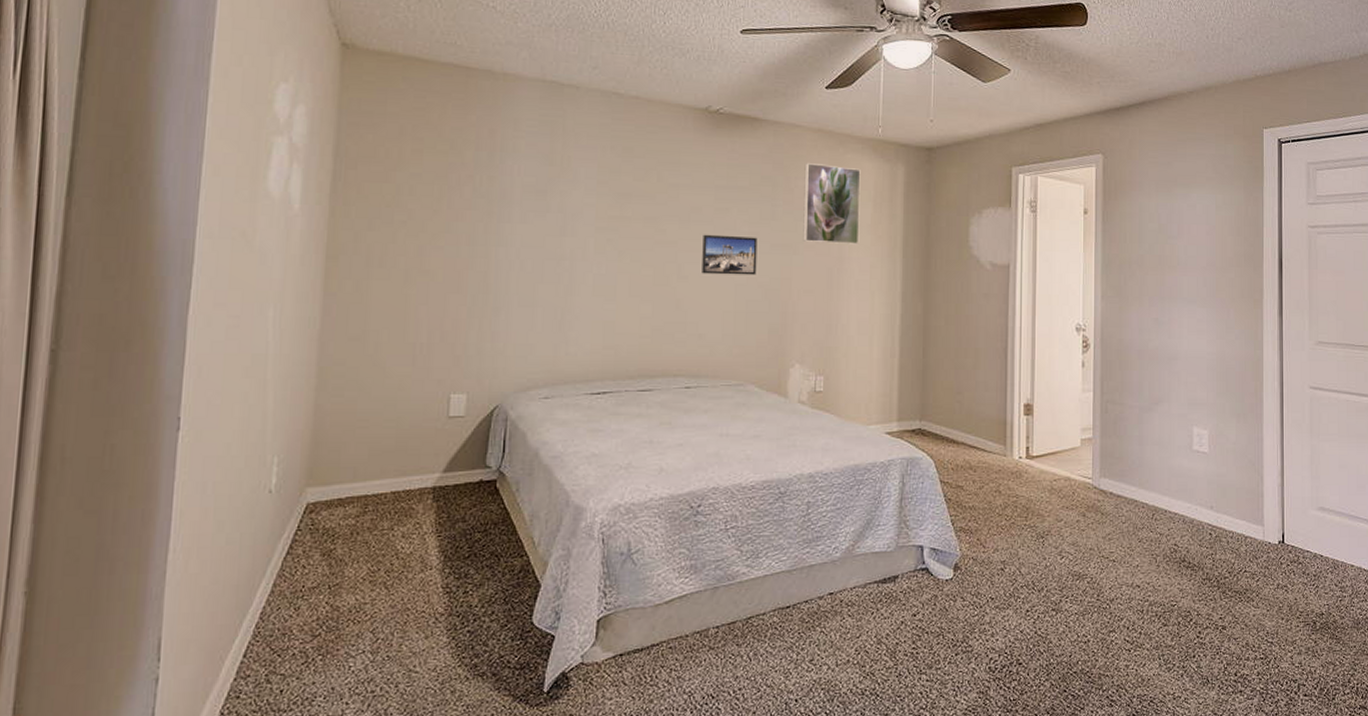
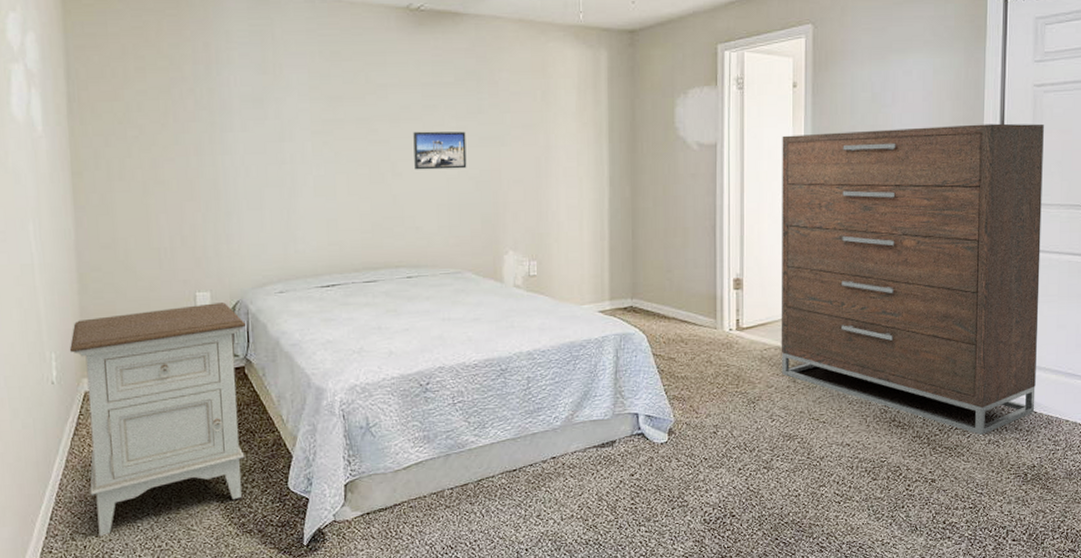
nightstand: none [295,407,502,678] -> present [69,303,245,536]
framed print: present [803,162,861,244] -> none [507,53,565,134]
dresser: none [1070,260,1321,579] -> present [781,123,1044,435]

